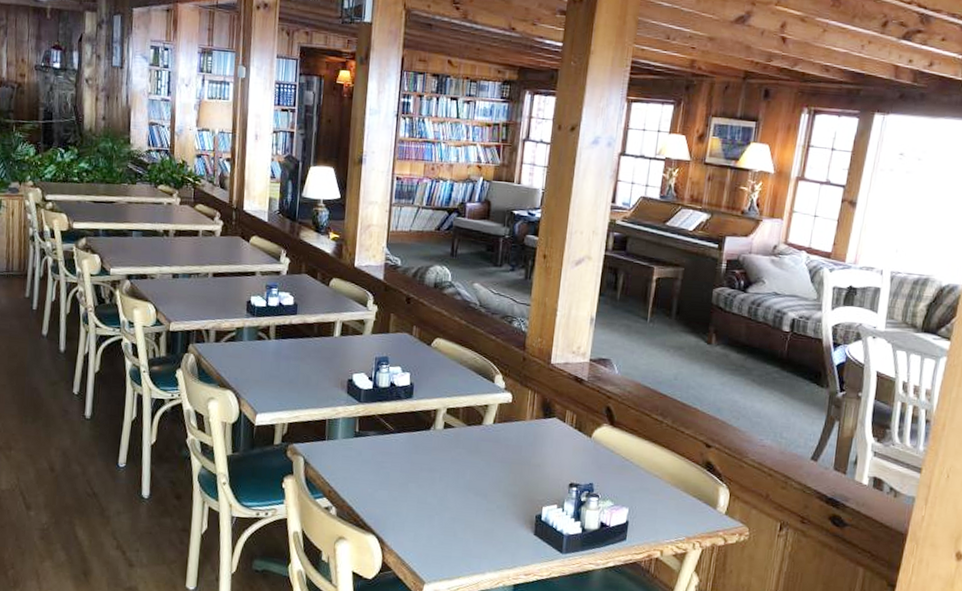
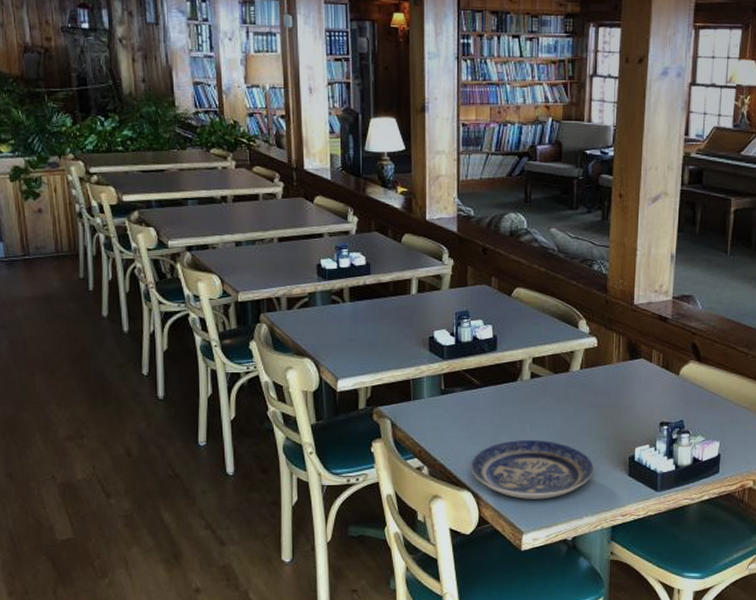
plate: none [377,488,500,551] -> present [470,440,594,499]

